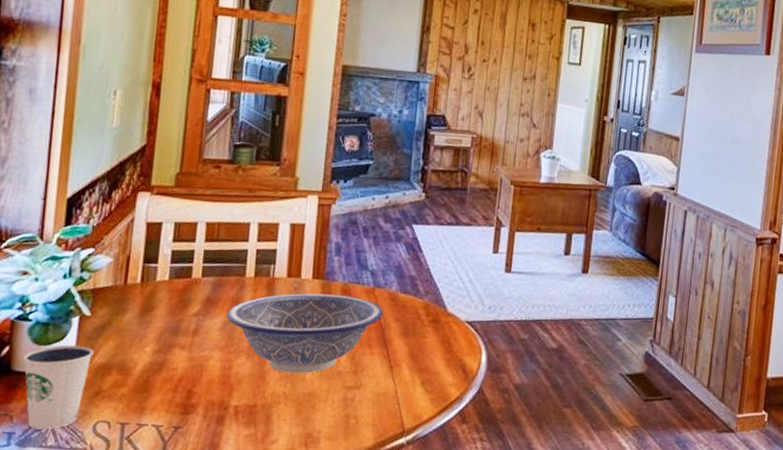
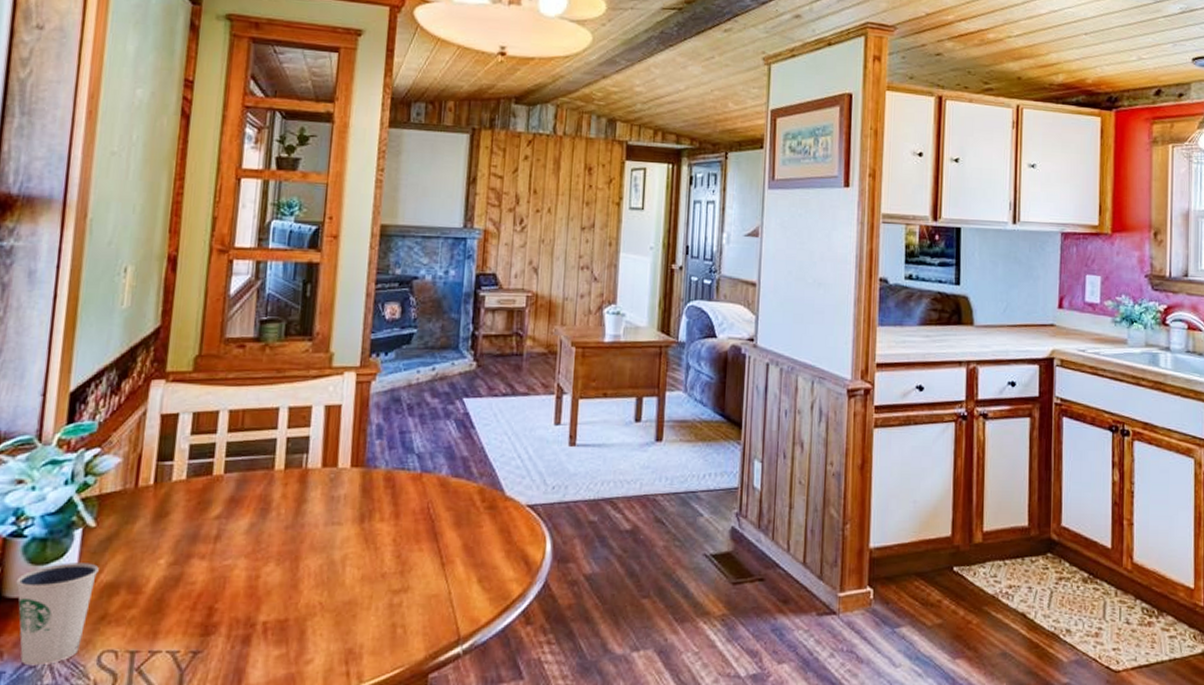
decorative bowl: present [226,293,383,374] -> none [252,484,432,579]

